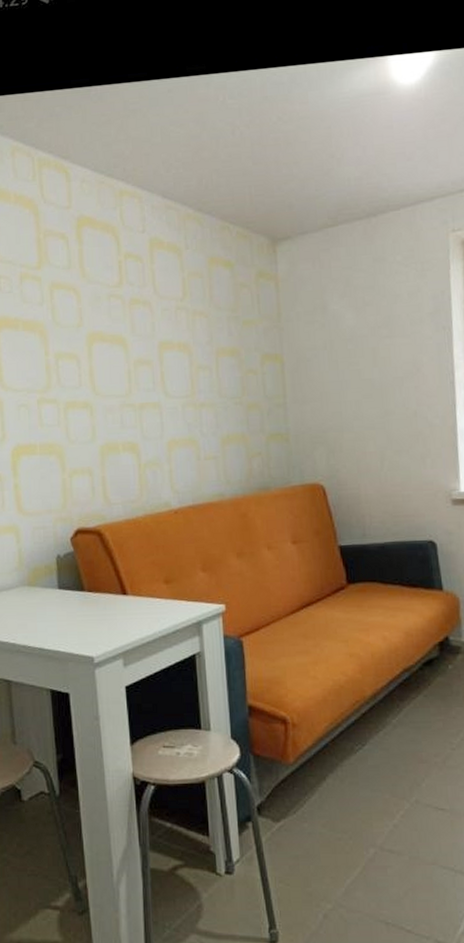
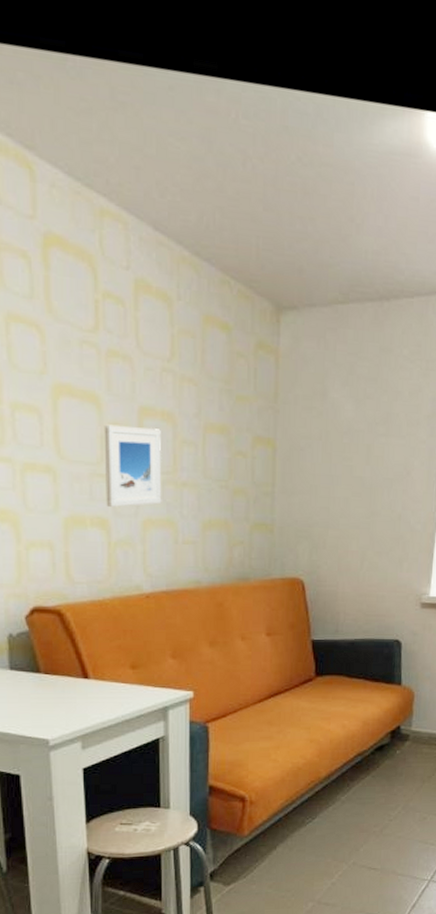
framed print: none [130,359,184,432] -> present [104,424,162,507]

